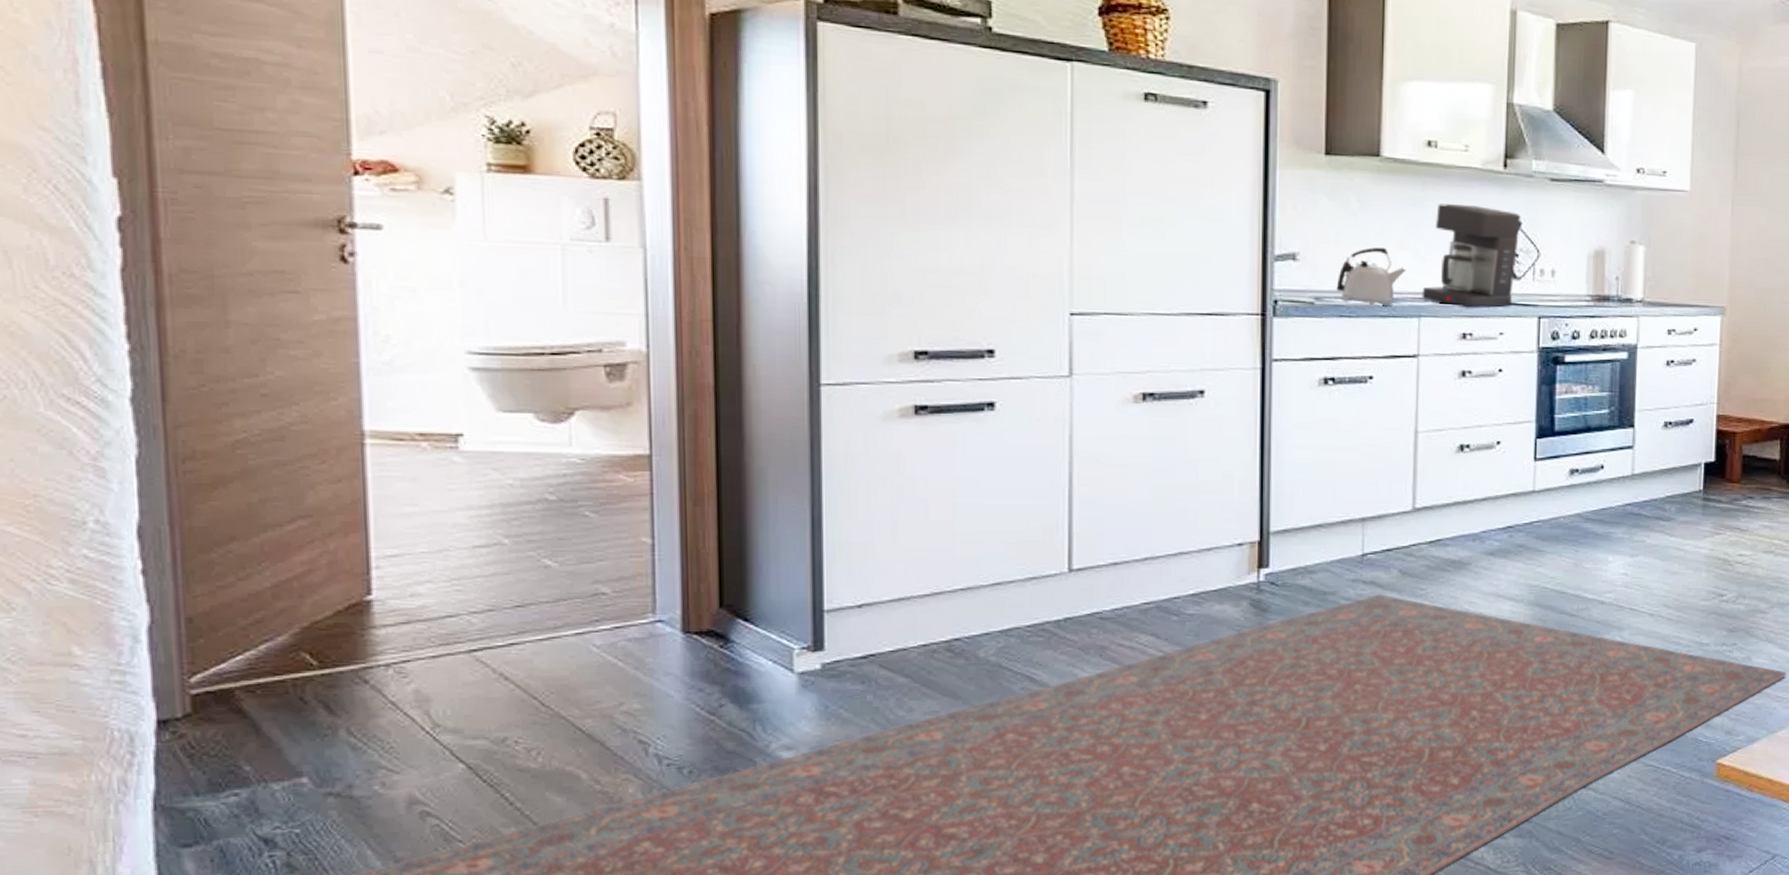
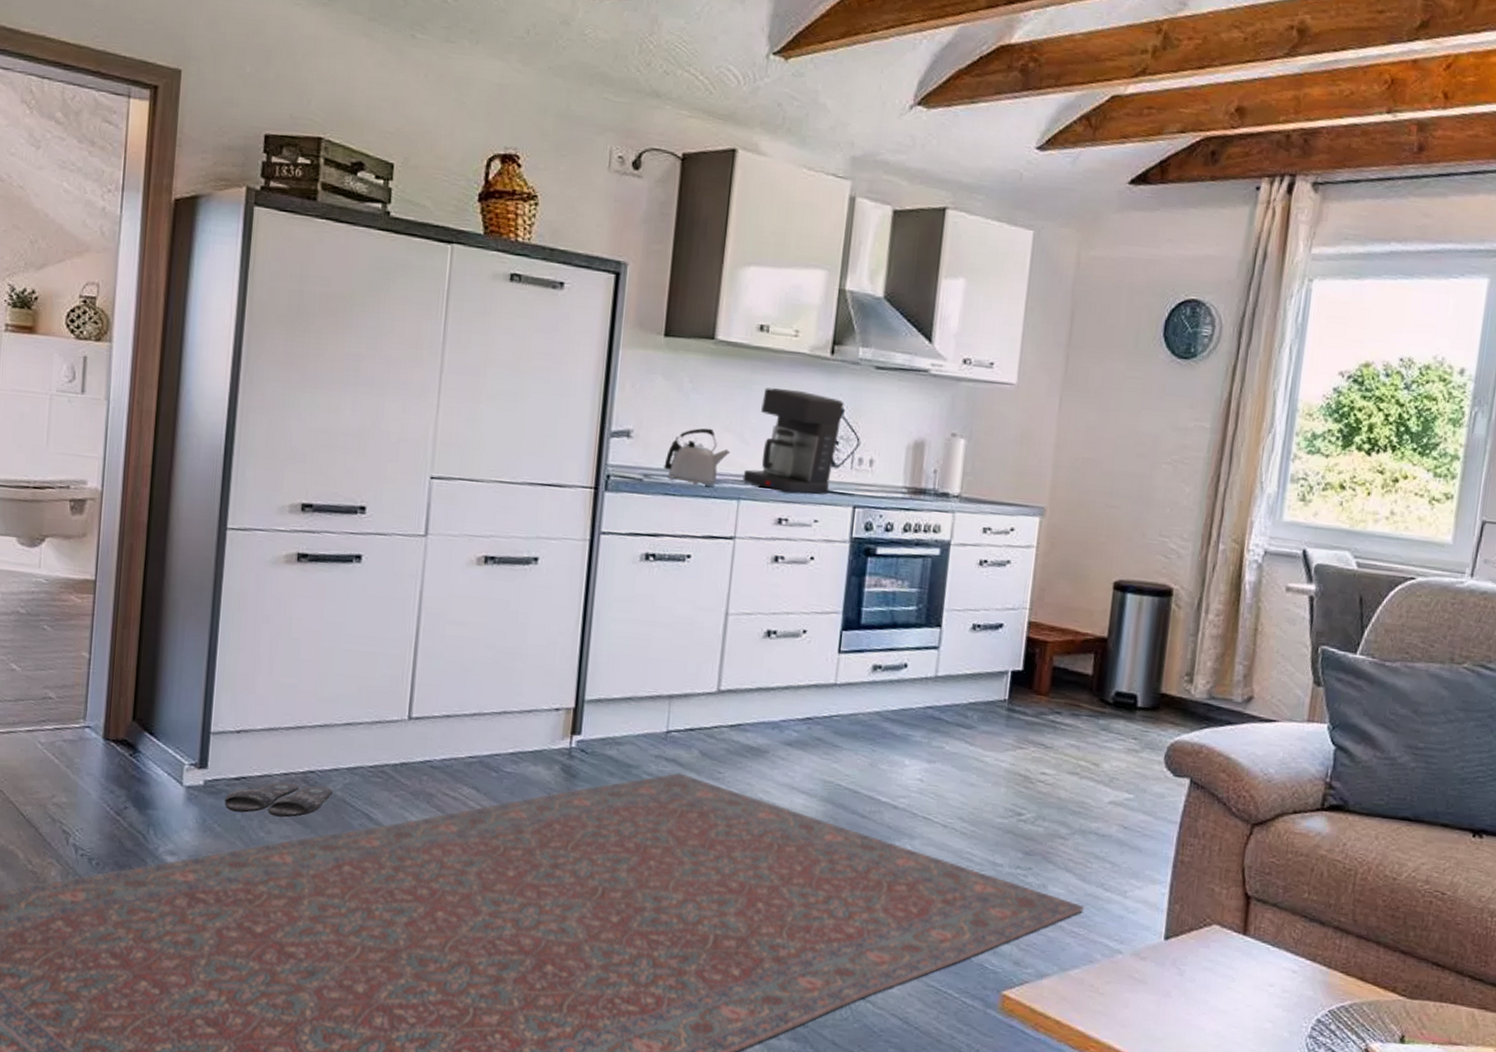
slippers: none [850,653,985,693] -> present [225,782,333,817]

